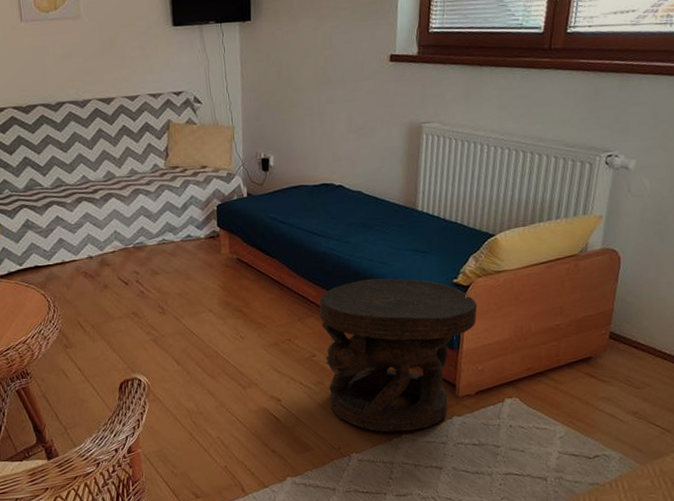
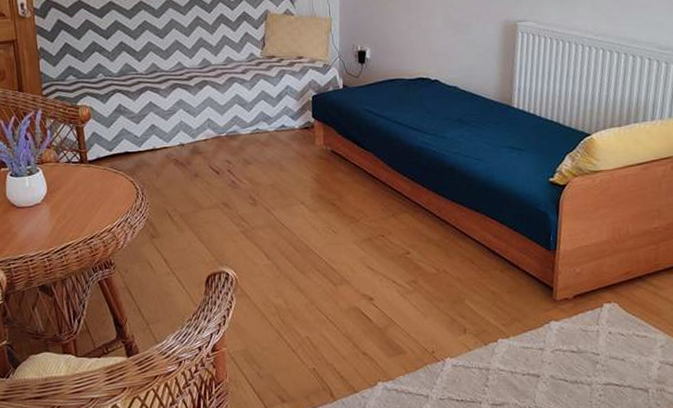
side table: present [319,278,478,432] -> none [414,174,575,336]

